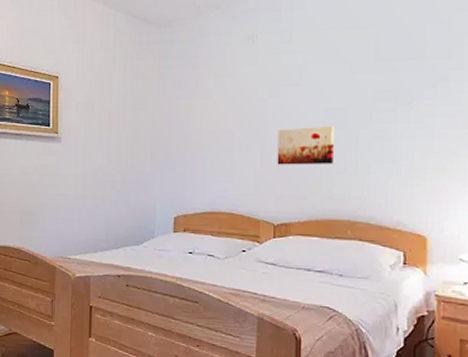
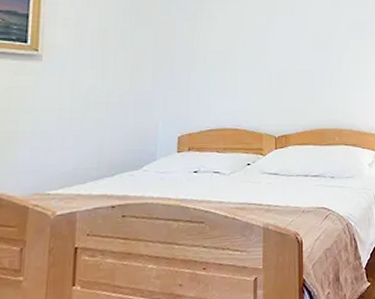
wall art: present [277,126,334,165] -> none [276,49,322,83]

